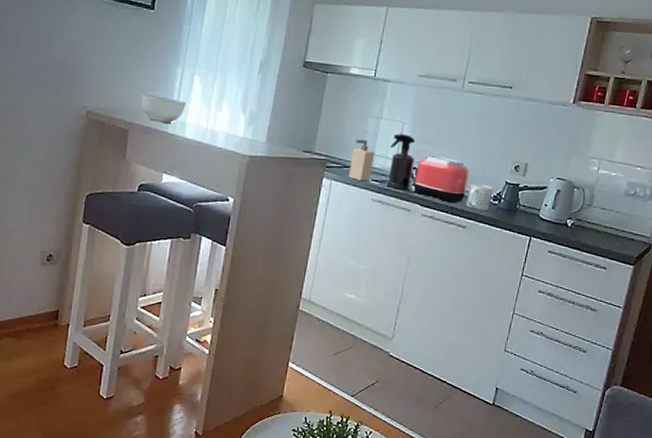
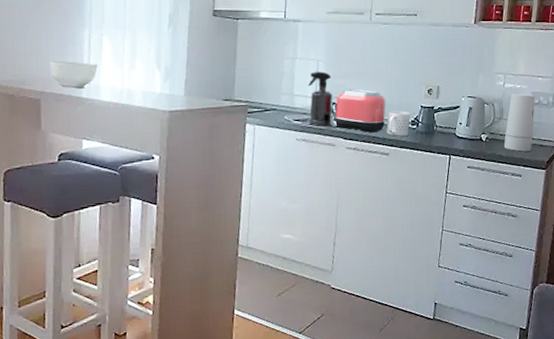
soap dispenser: present [348,139,375,181] -> none [270,81,294,122]
canister: none [590,180,632,244] -> present [504,93,536,152]

